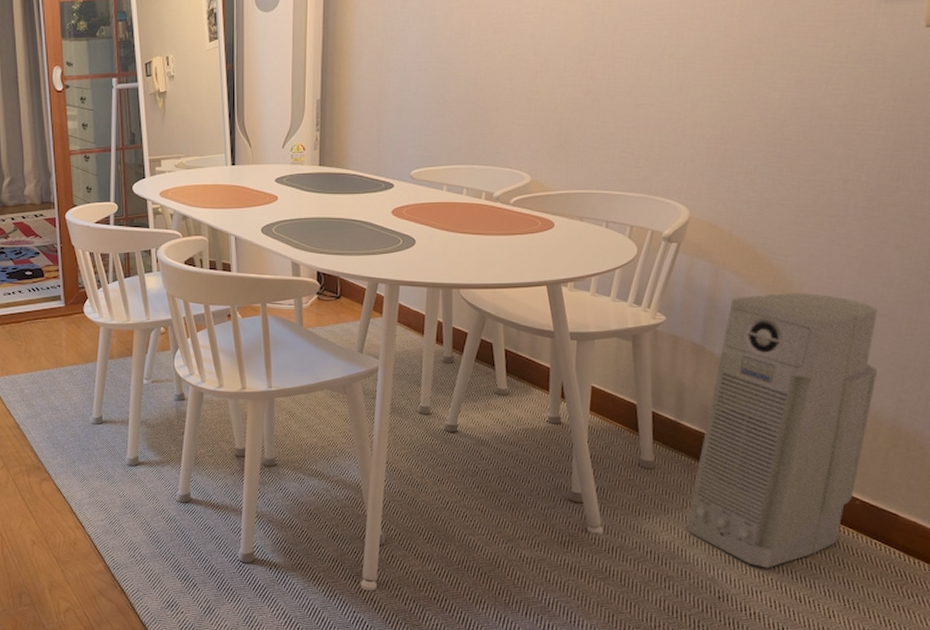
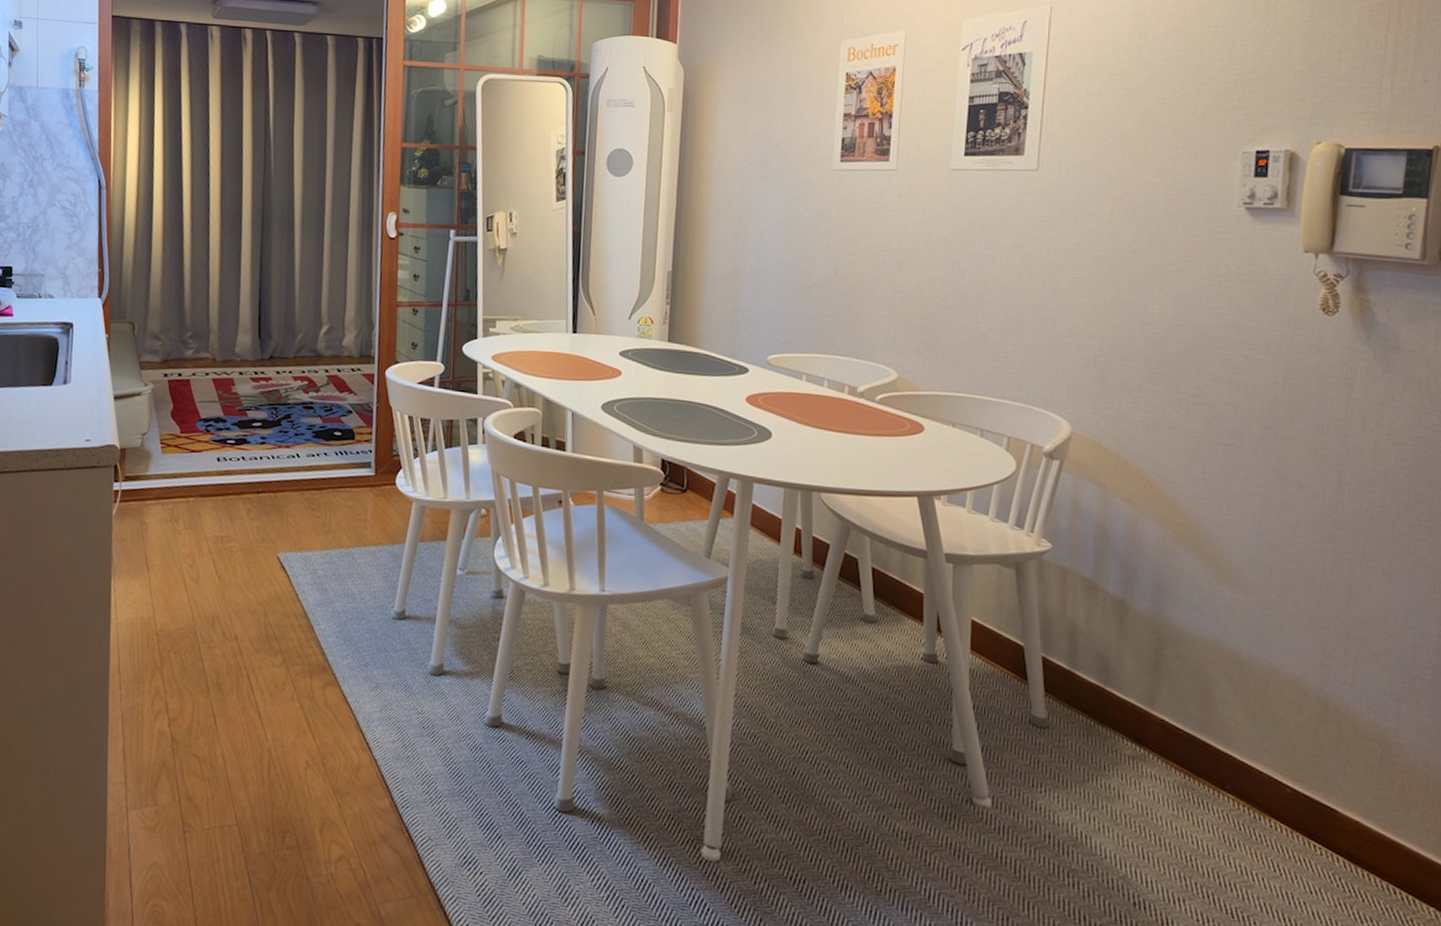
air purifier: present [686,293,878,568] -> none [1089,527,1293,869]

